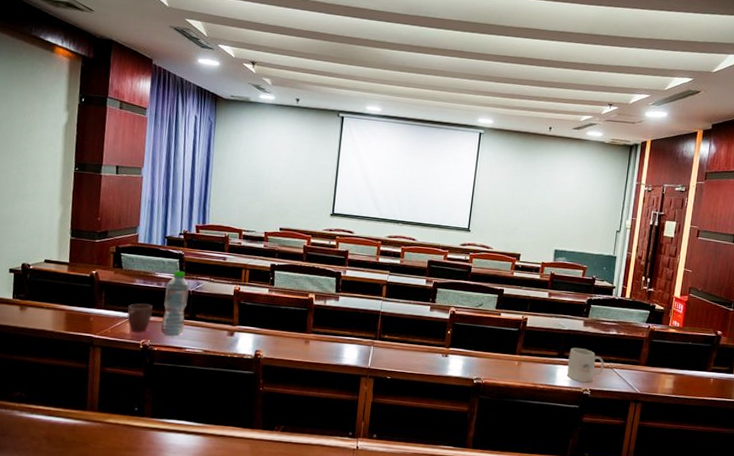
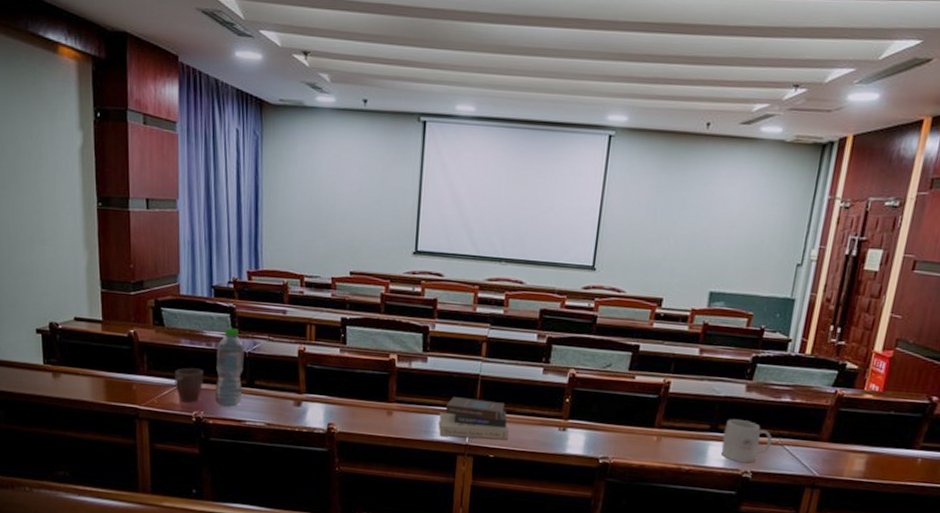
books: none [346,329,403,365] -> present [438,397,509,441]

